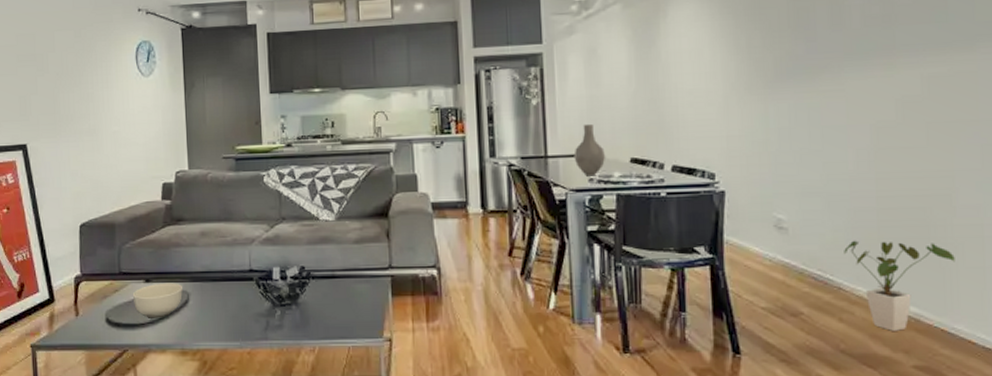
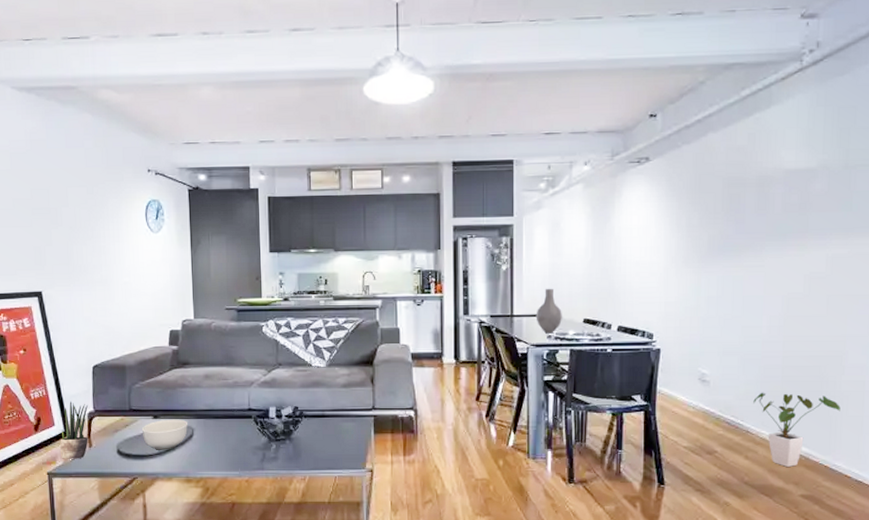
potted plant: none [44,264,75,331] -> present [59,401,88,460]

